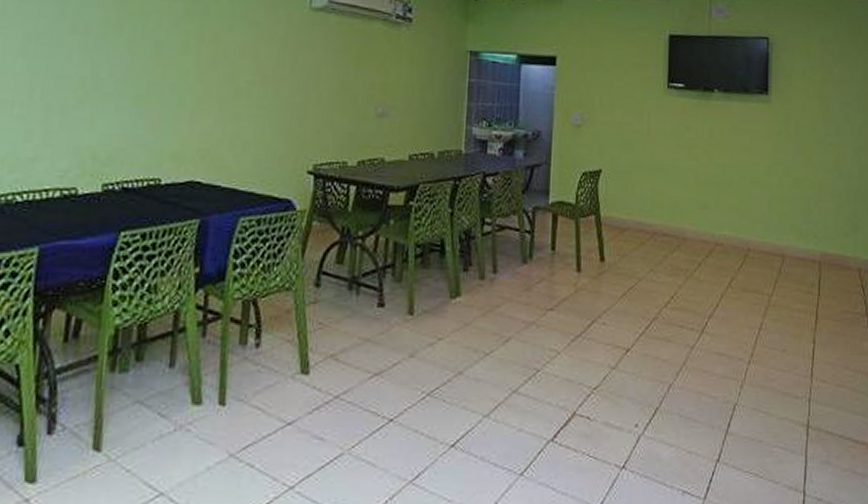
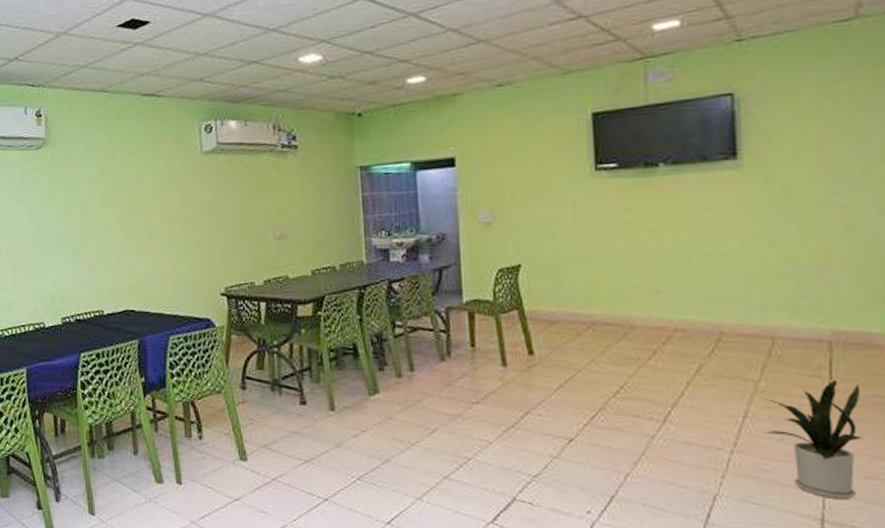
house plant: none [773,296,837,407] -> present [763,379,863,500]

